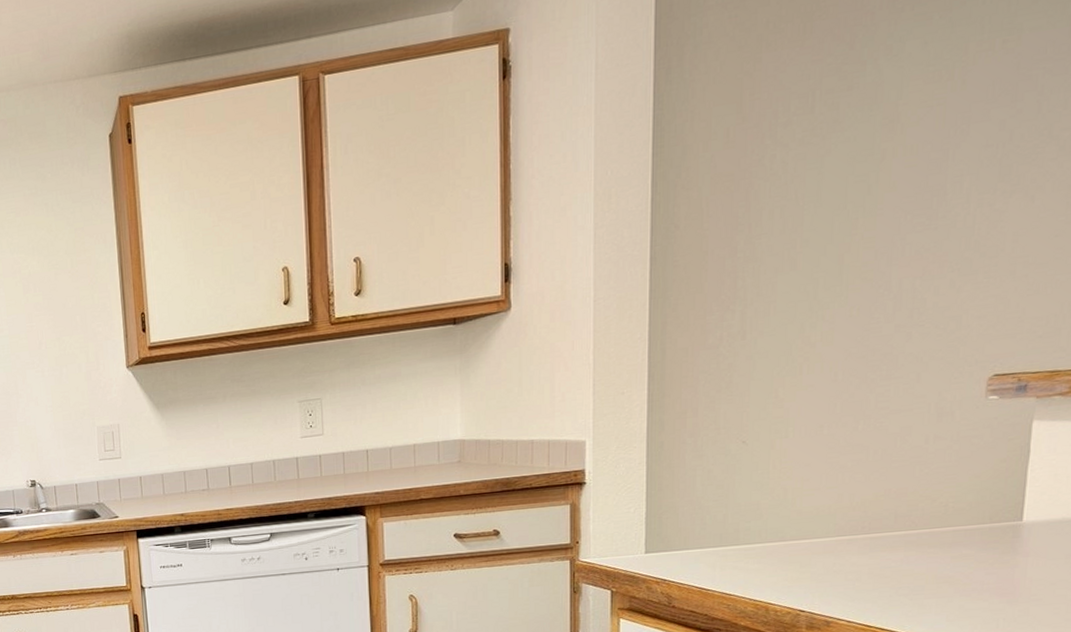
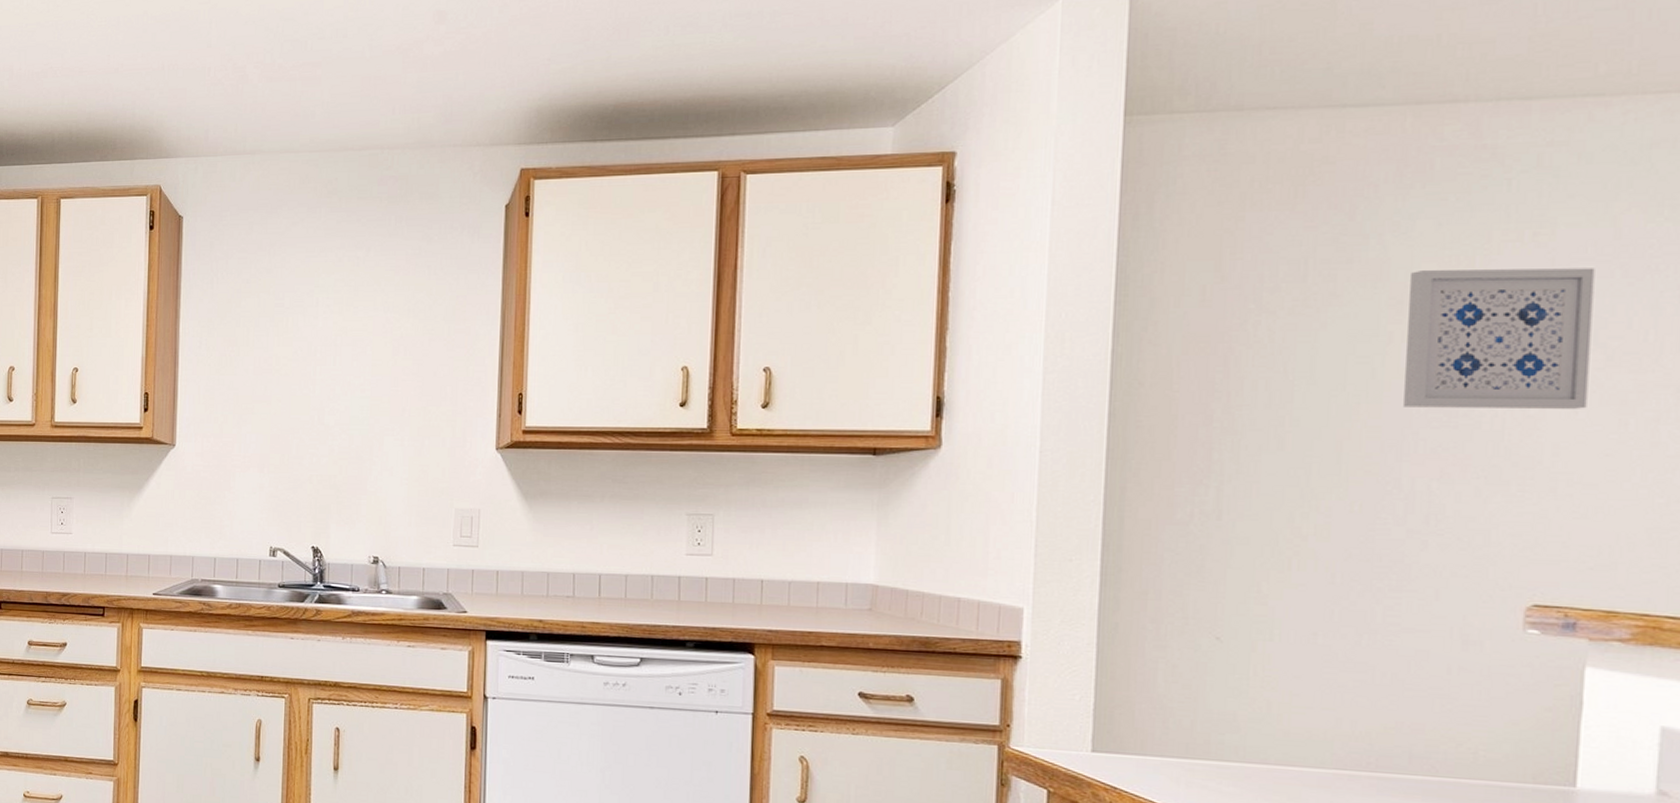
wall art: none [894,67,1053,217] -> present [1404,268,1595,409]

